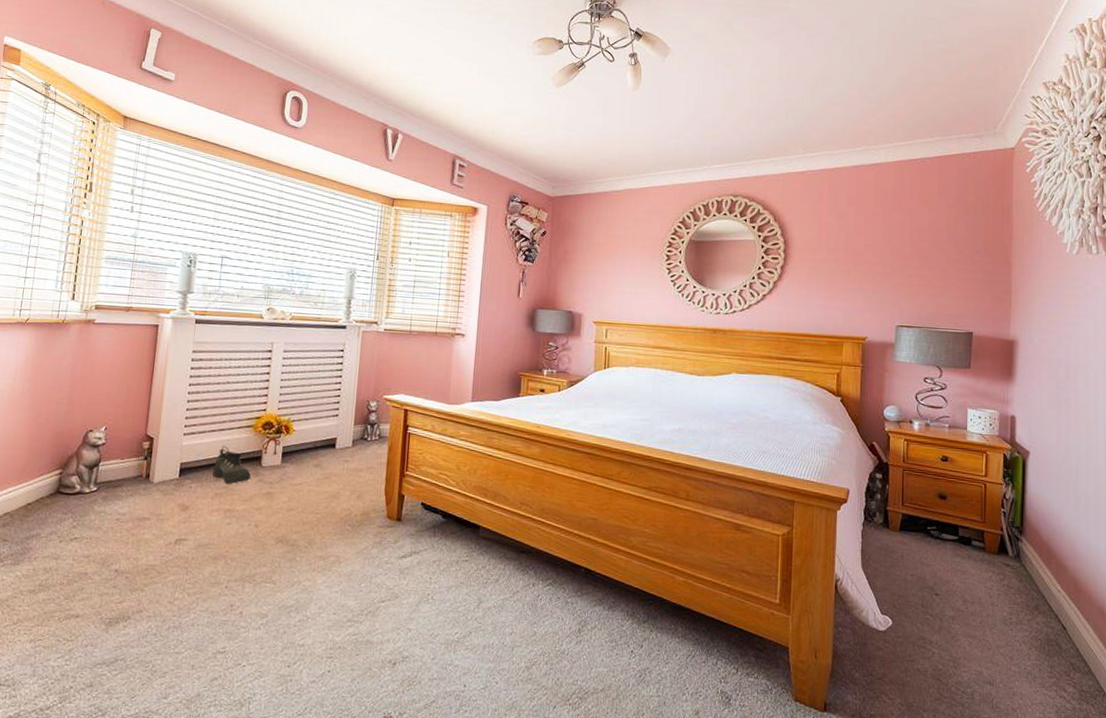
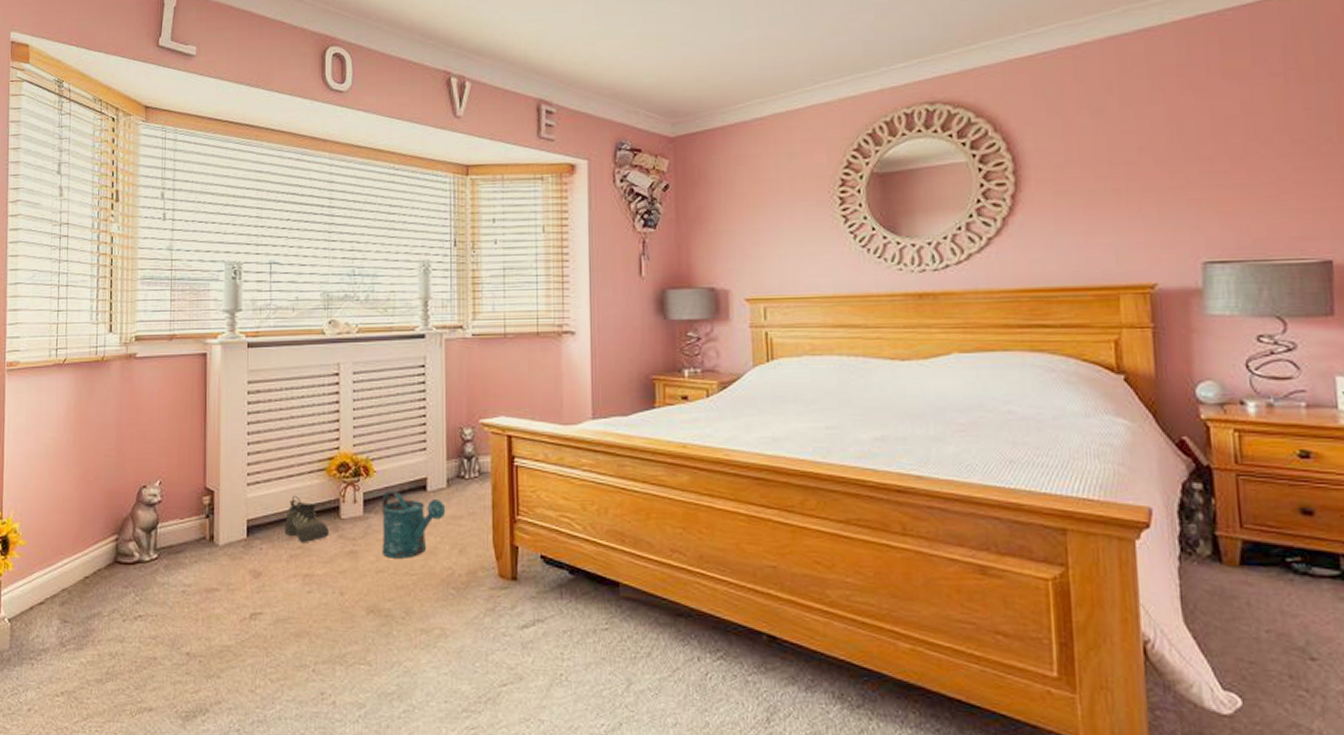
watering can: none [293,445,350,500] -> present [382,490,446,559]

